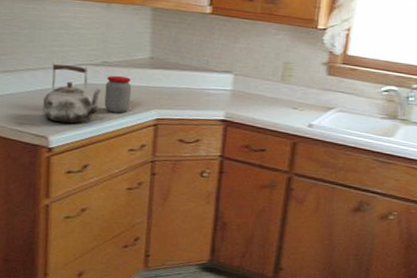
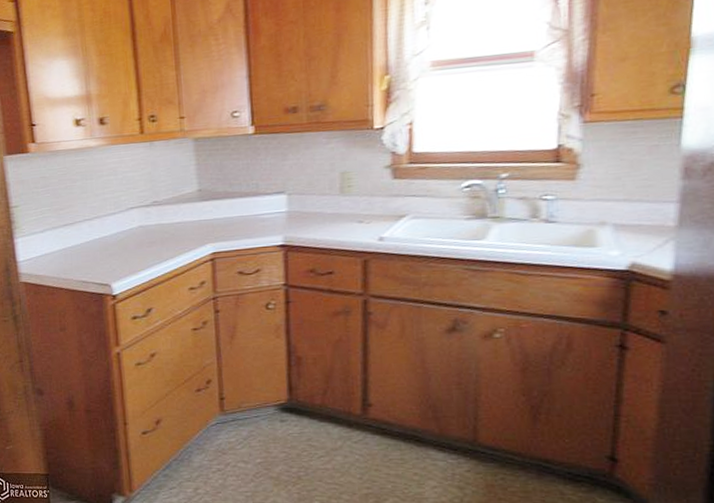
kettle: present [43,62,104,124] -> none [102,209,157,269]
jar: present [104,75,132,114] -> none [158,213,185,253]

